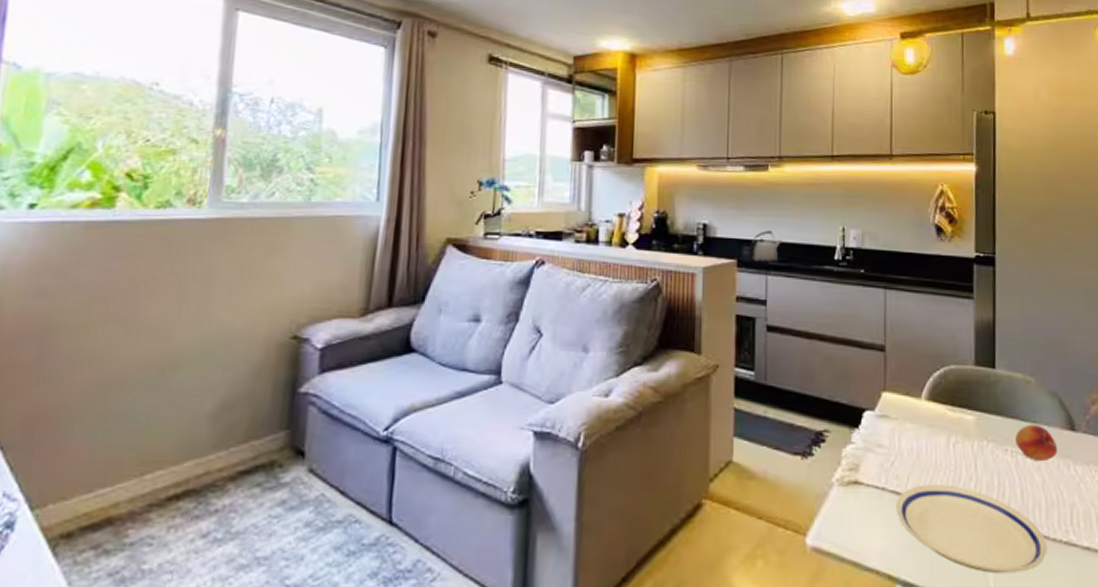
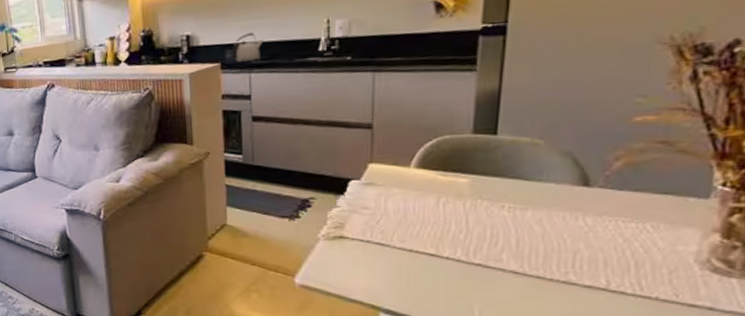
plate: present [896,485,1047,573] -> none [381,237,542,305]
fruit: present [1015,424,1058,462] -> none [515,182,566,215]

